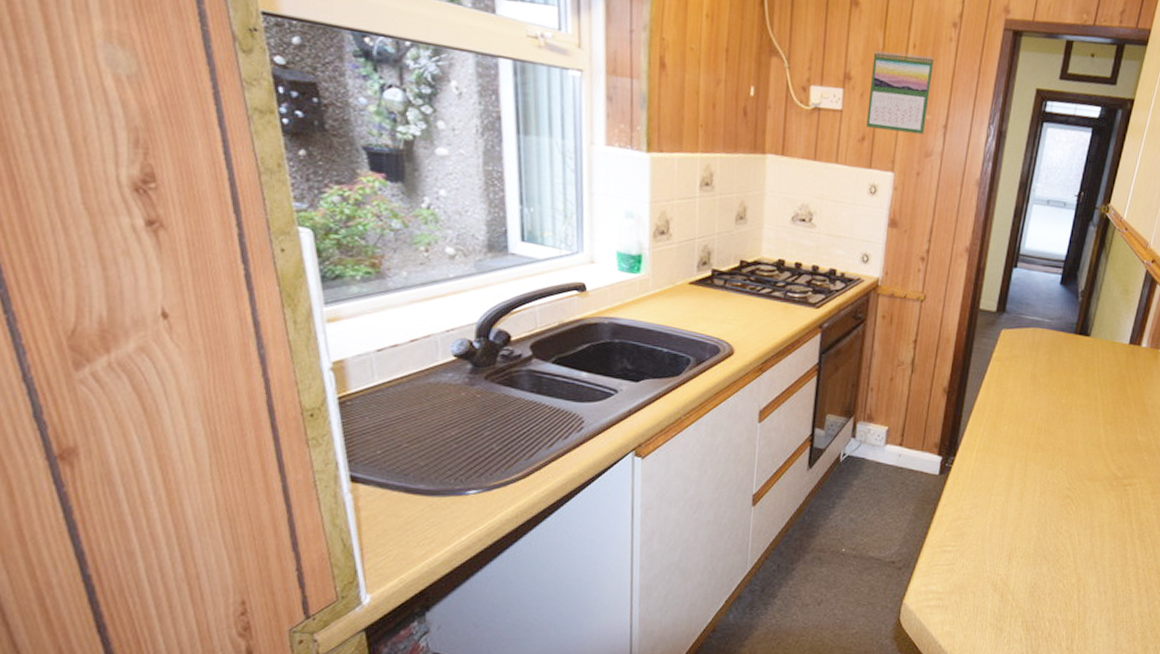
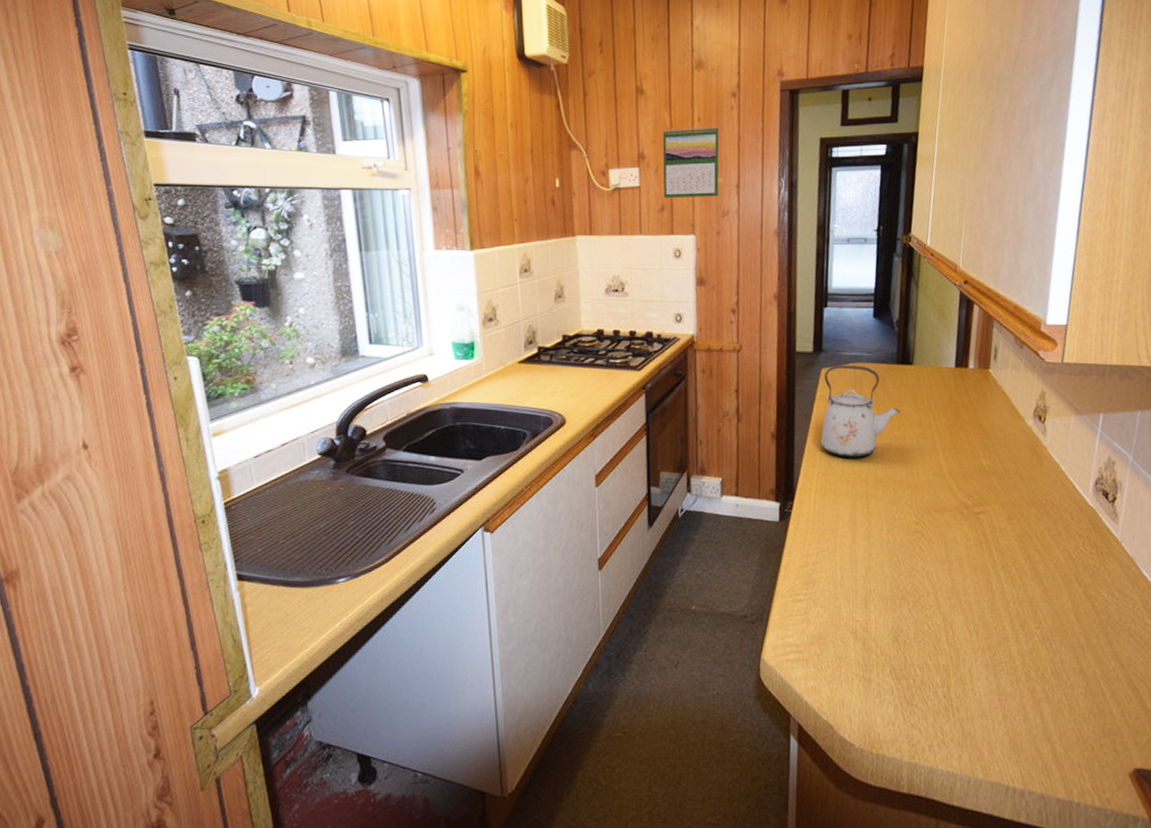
kettle: none [990,327,1070,422] -> present [820,365,900,458]

